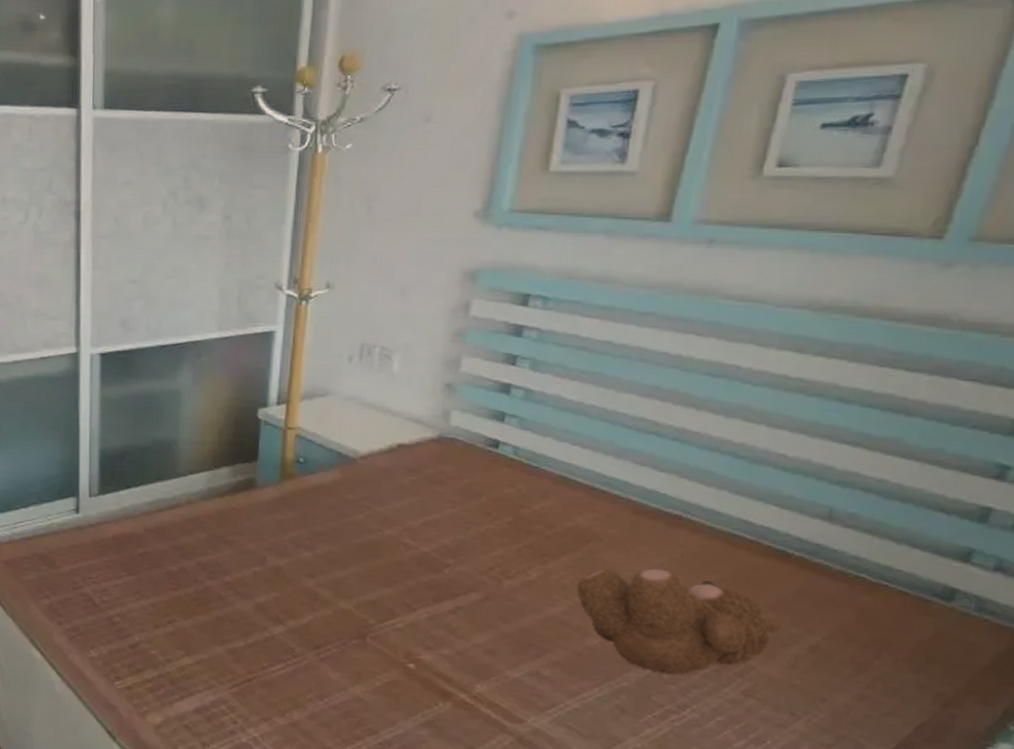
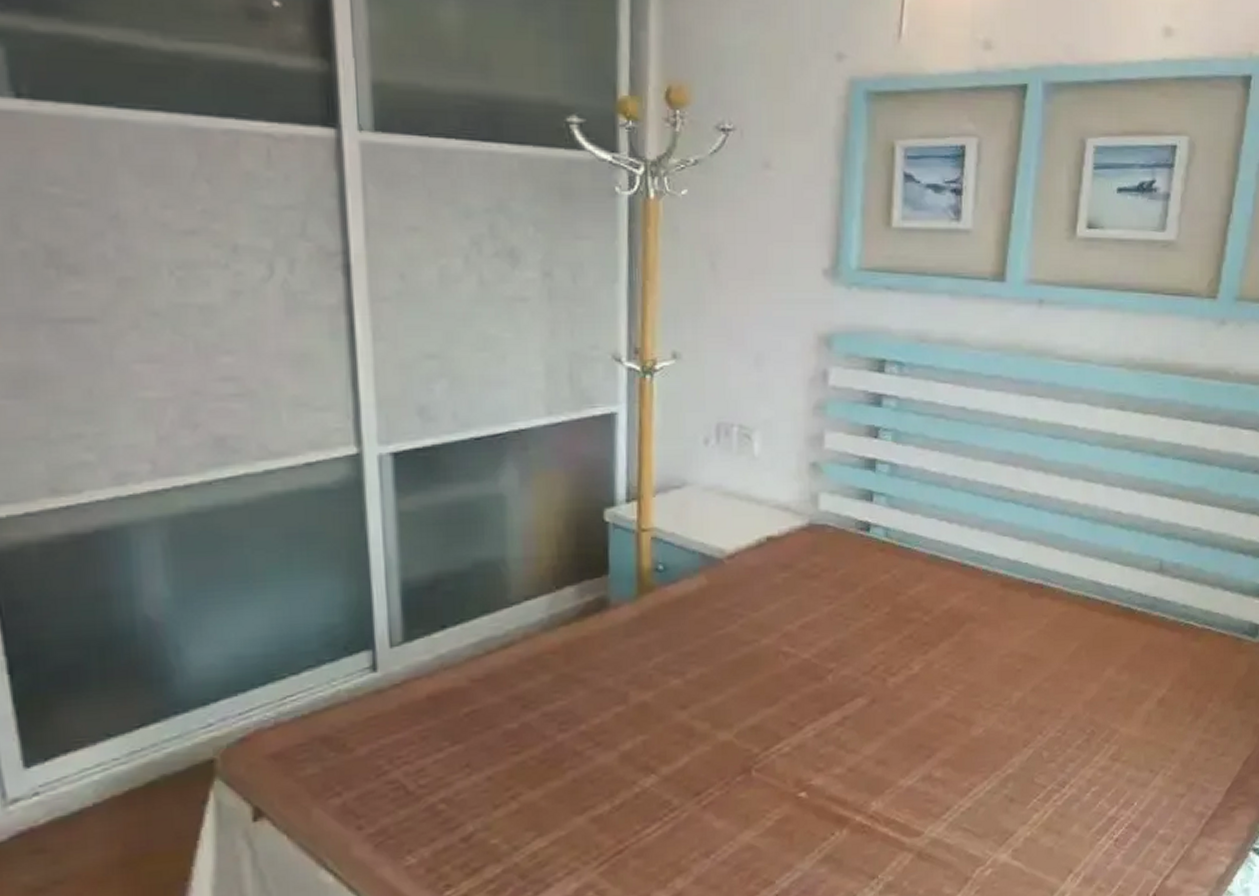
teddy bear: present [576,567,782,675] -> none [957,641,1135,753]

